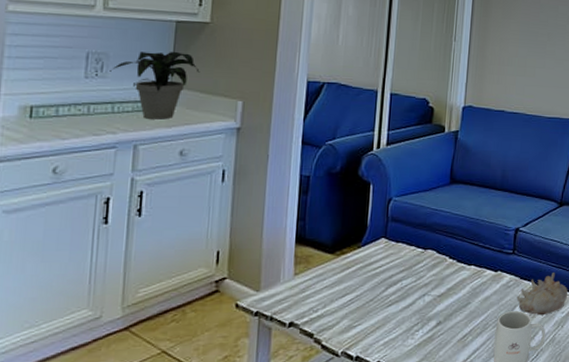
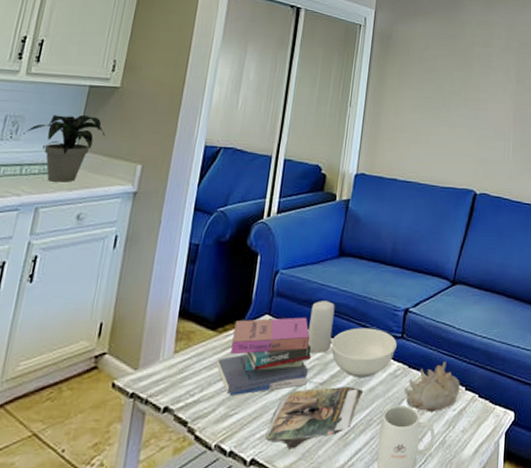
books: none [337,239,428,310] -> present [216,317,311,395]
magazine: none [389,296,479,352] -> present [265,386,364,449]
candle: none [424,224,449,270] -> present [308,301,335,353]
bowl: none [446,246,509,289] -> present [331,327,397,377]

